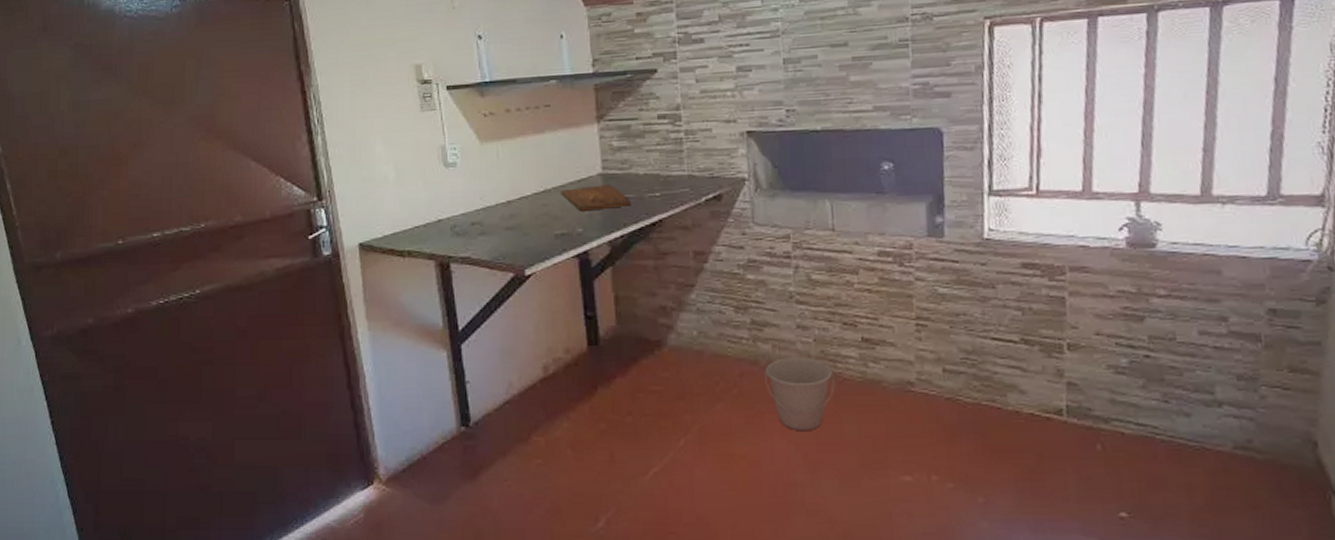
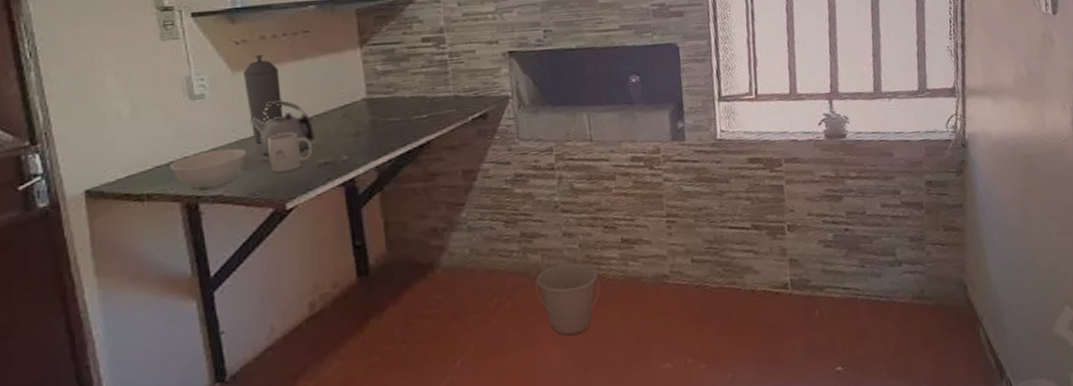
bowl: none [426,214,492,250] -> present [169,148,248,190]
canister: none [491,127,524,212] -> present [244,55,282,144]
kettle: none [495,170,552,222] -> present [250,99,315,155]
mug: none [509,202,551,241] -> present [266,132,314,174]
cutting board: present [561,185,631,211] -> none [323,109,398,138]

